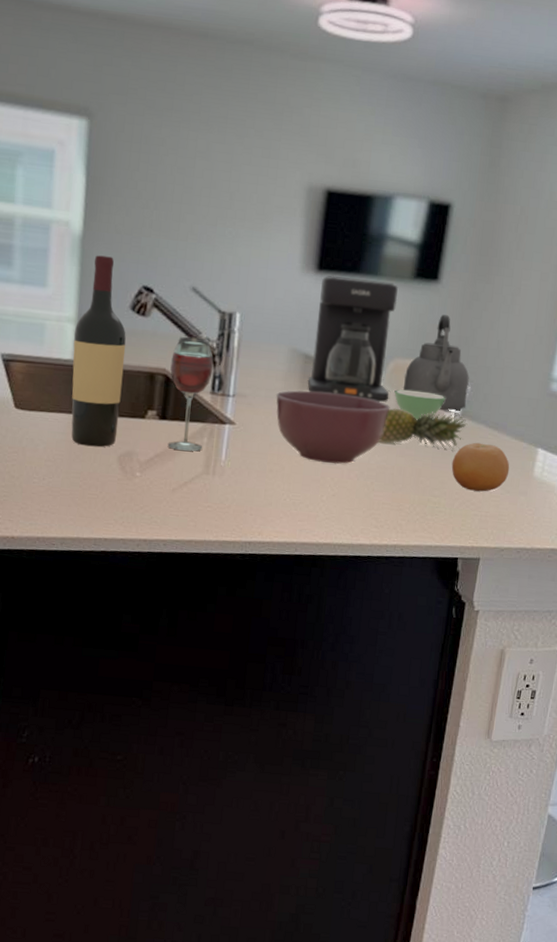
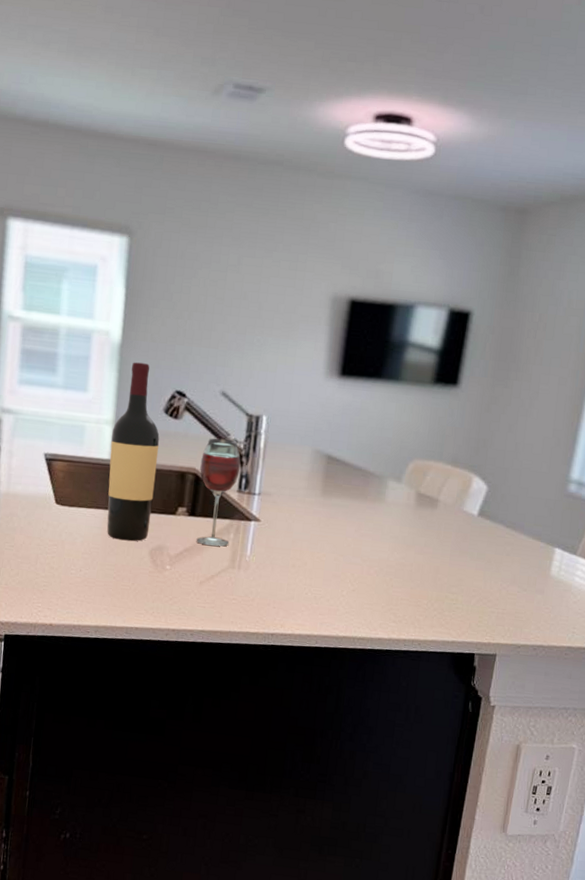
bowl: present [276,390,390,464] -> none [299,489,410,561]
coffee maker: present [307,275,398,403] -> none [329,380,418,502]
fruit: present [379,408,468,449] -> none [398,507,486,548]
bowl: present [394,389,446,420] -> none [413,489,464,519]
kettle: present [402,314,469,411] -> none [421,418,487,510]
fruit: present [451,442,510,492] -> none [469,541,527,590]

